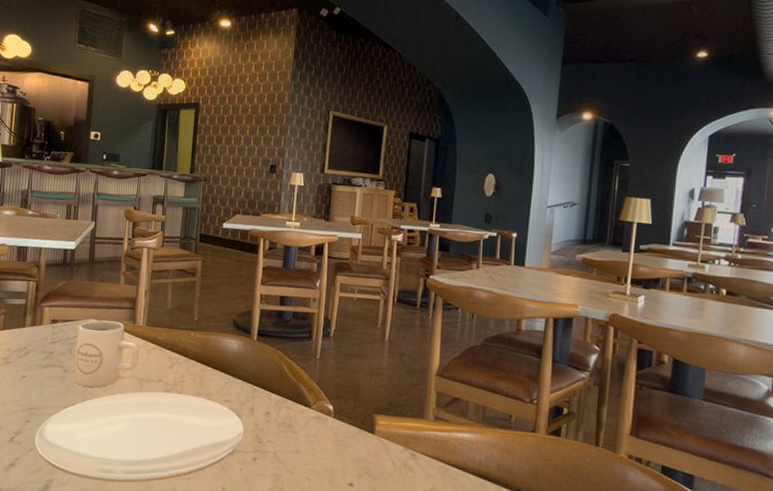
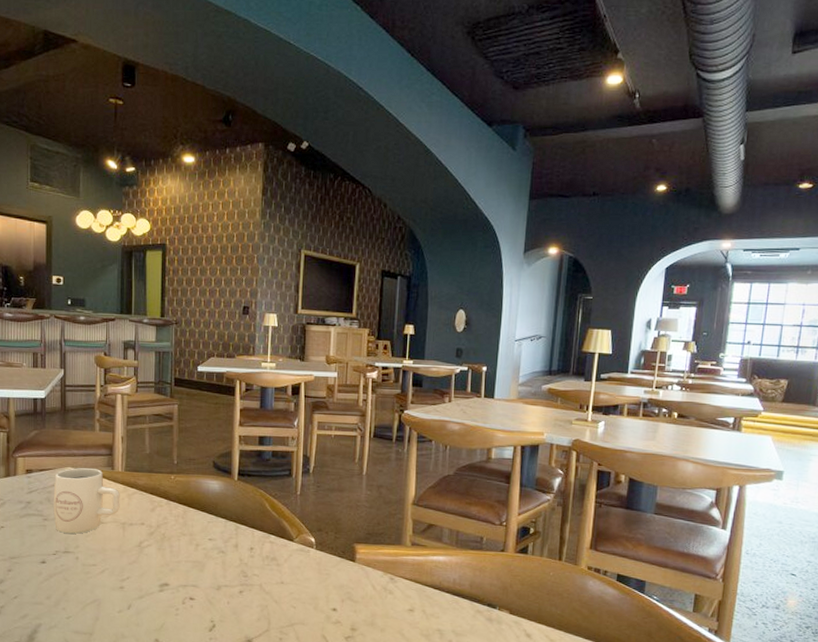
plate: present [34,391,245,483] -> none [19,534,230,623]

